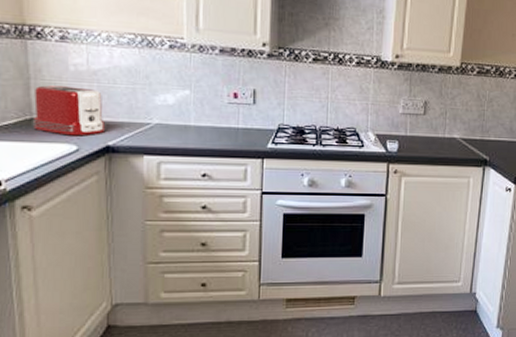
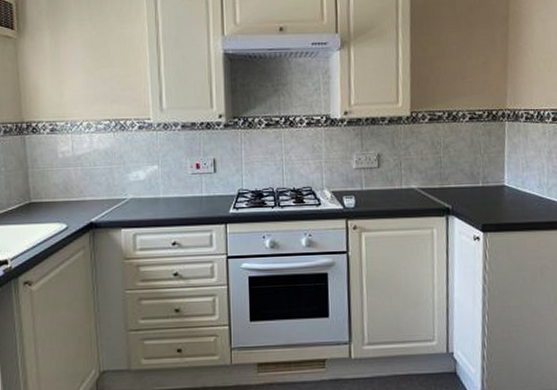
toaster: present [32,85,106,136] -> none [30,172,89,216]

